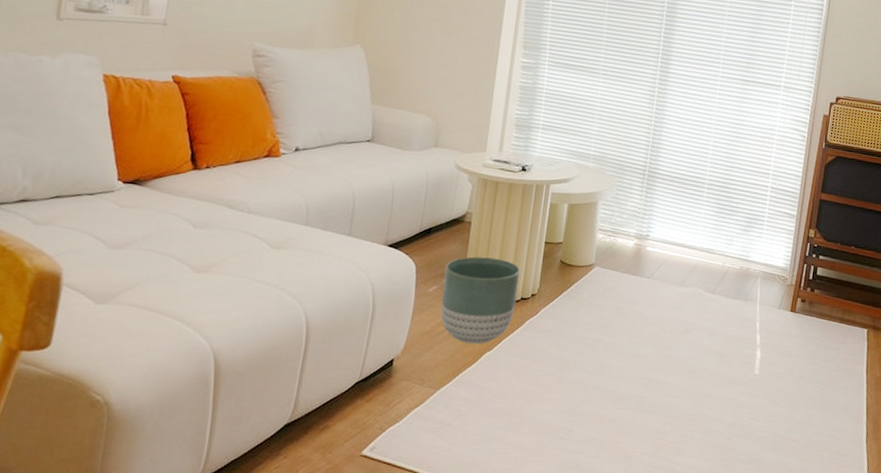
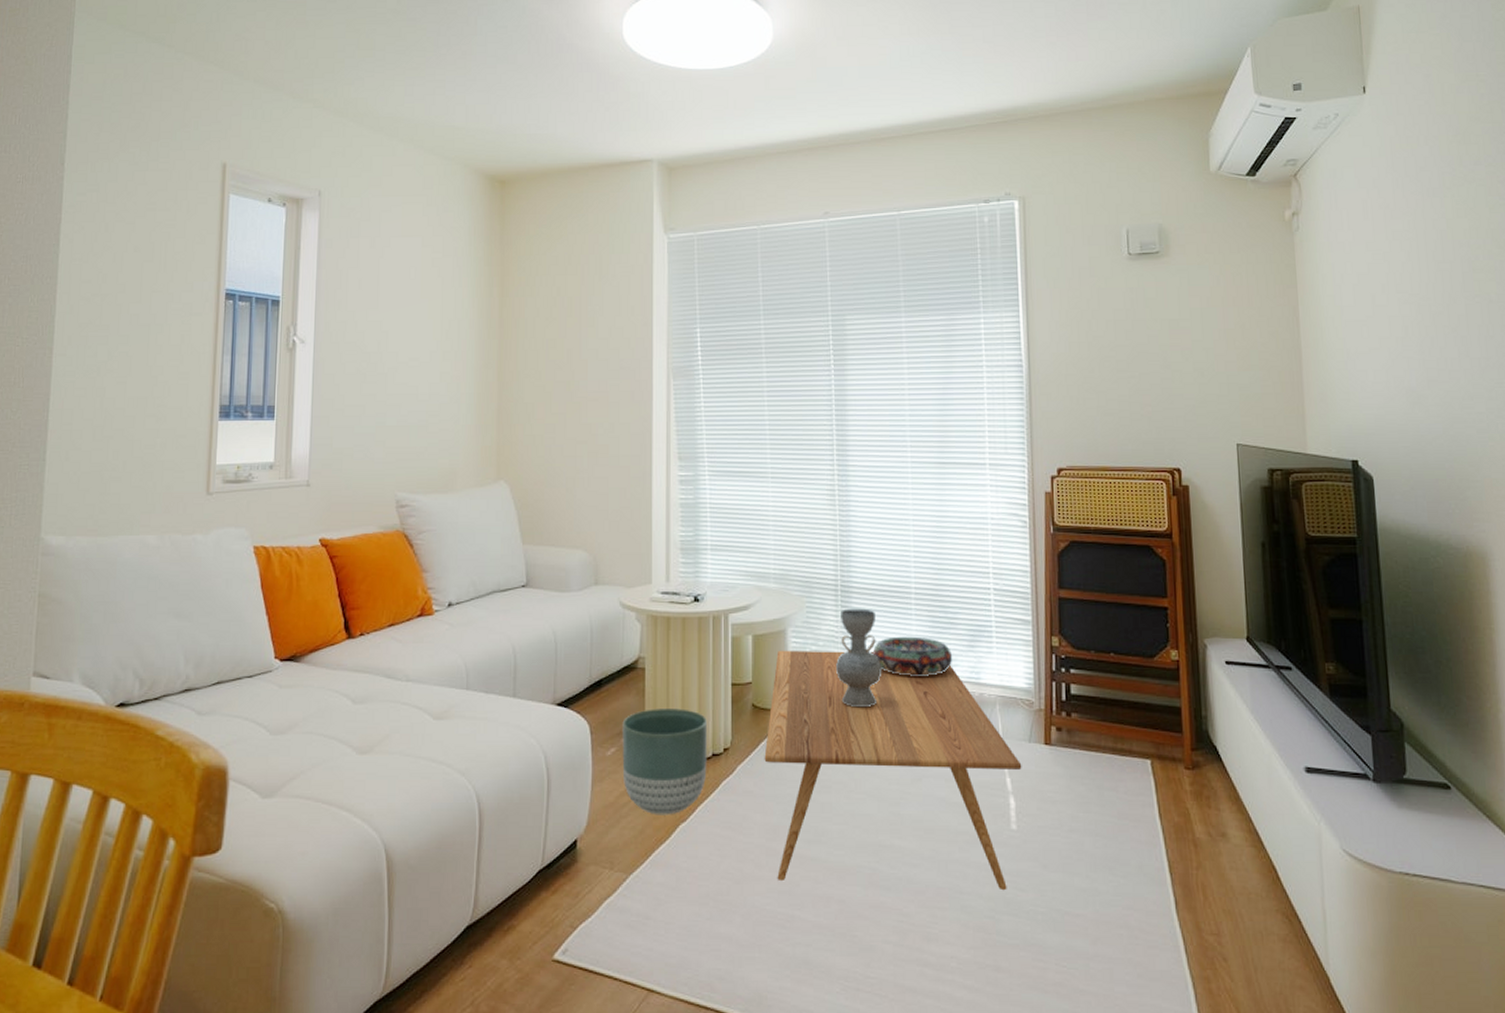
coffee table: none [562,218,771,420] -> present [764,650,1022,891]
decorative vase: none [634,190,674,271] -> present [836,608,882,708]
decorative bowl: none [666,217,731,251] -> present [872,636,953,676]

